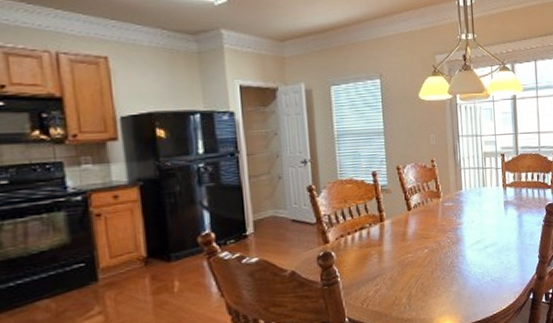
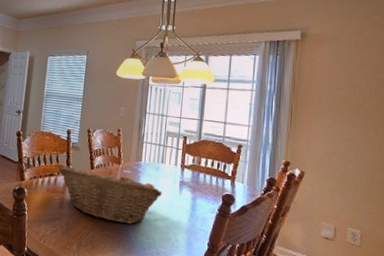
fruit basket: none [370,206,488,263] -> present [59,166,162,225]

